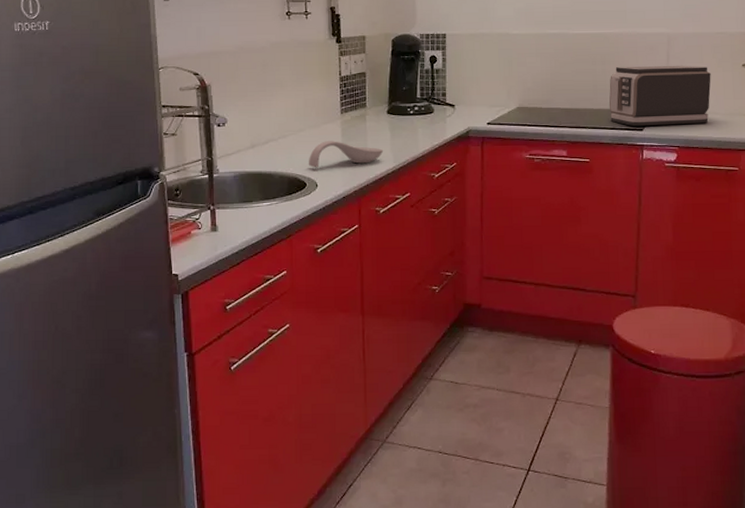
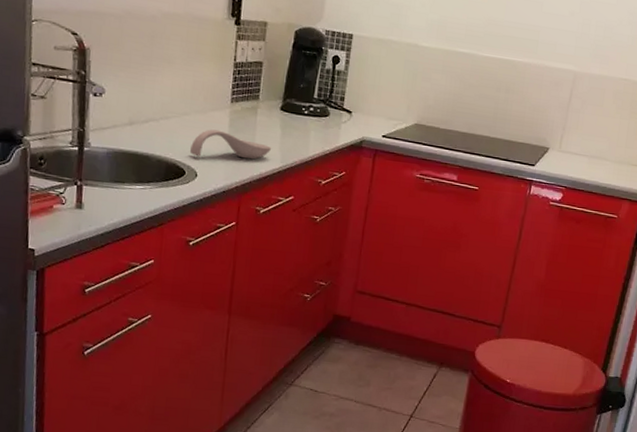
toaster: present [609,65,711,126] -> none [505,98,609,168]

